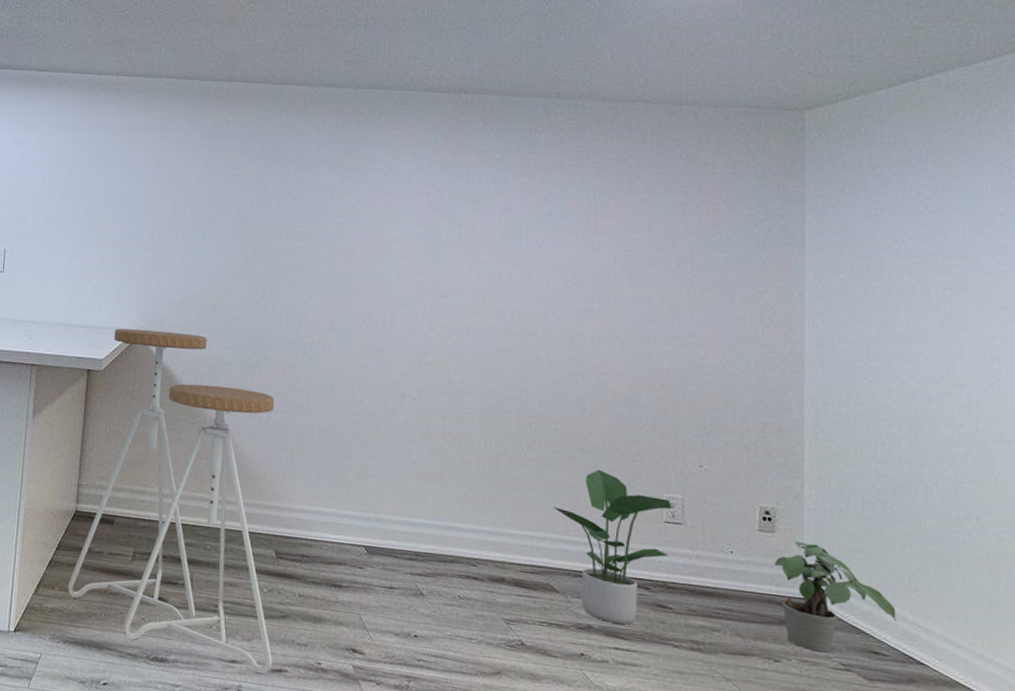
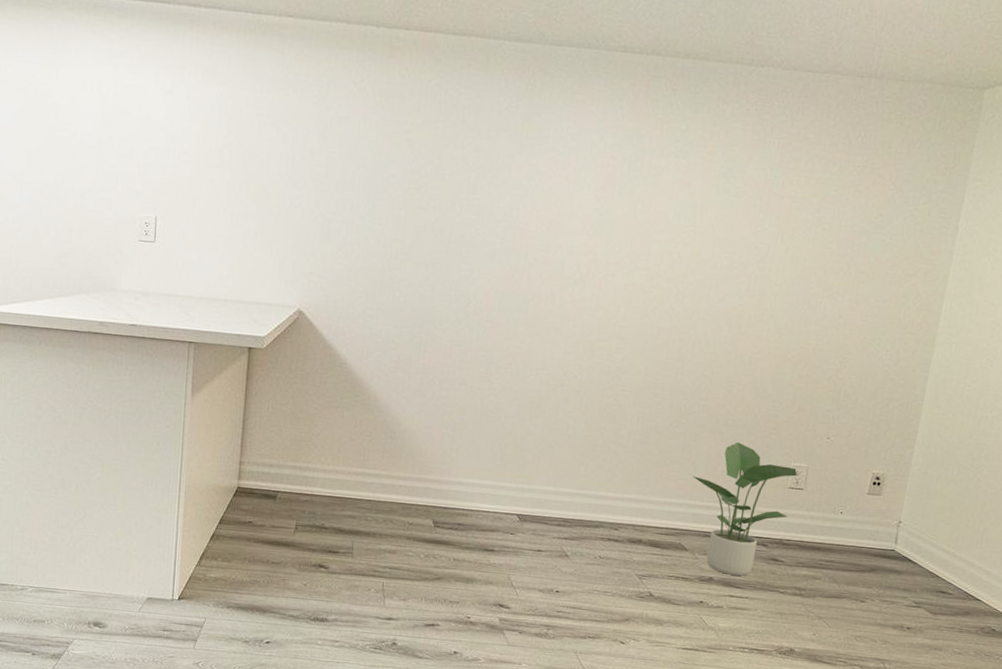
bar stool: present [67,328,275,675] -> none [230,304,440,629]
potted plant: present [774,540,896,653] -> none [874,502,967,594]

